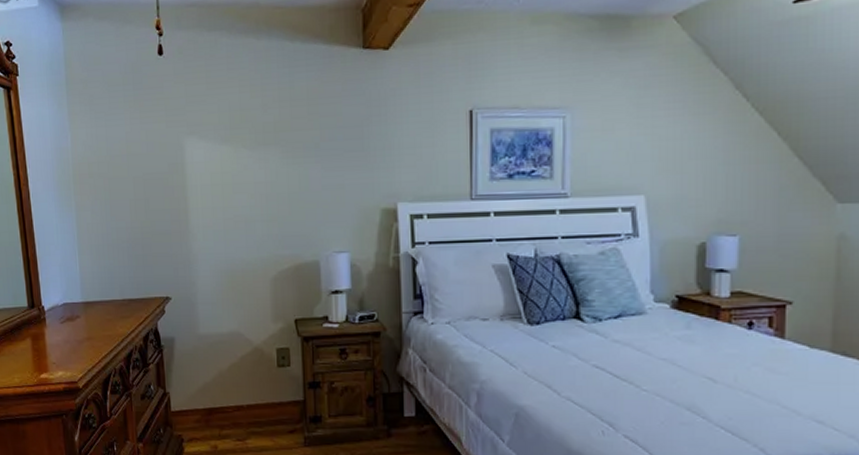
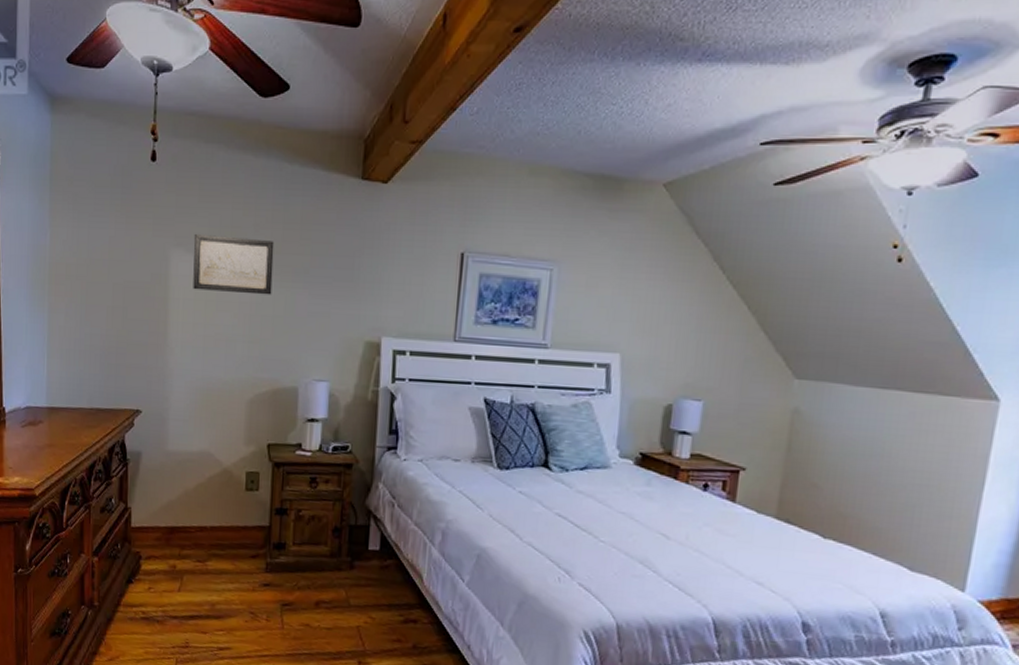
wall art: none [205,119,285,175] -> present [193,233,274,295]

